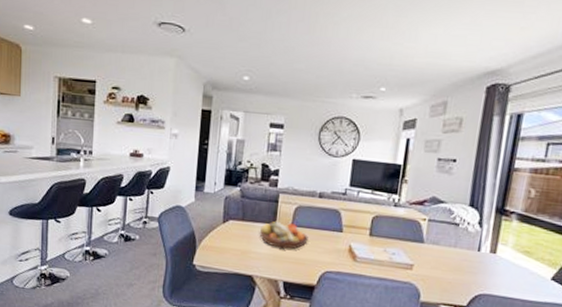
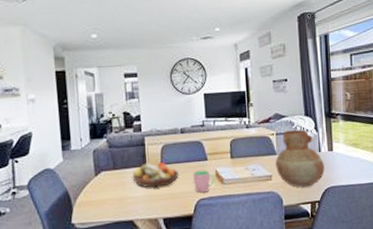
cup: none [322,240,349,266] -> present [192,170,216,193]
vase: none [420,219,482,288] -> present [275,129,325,187]

